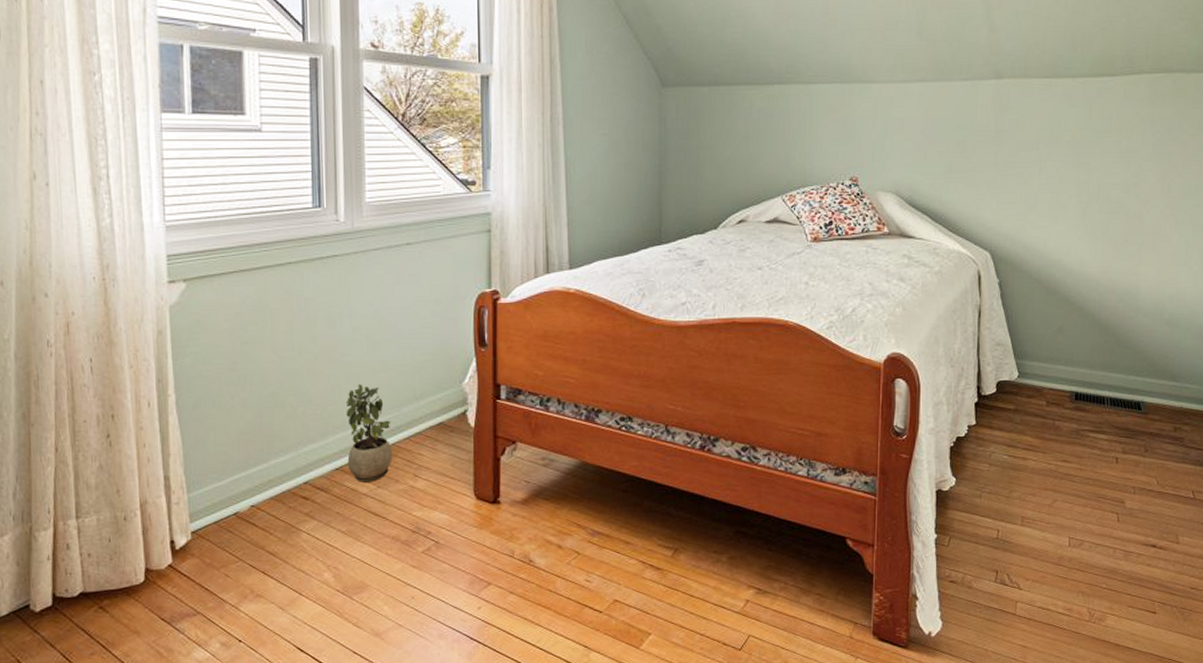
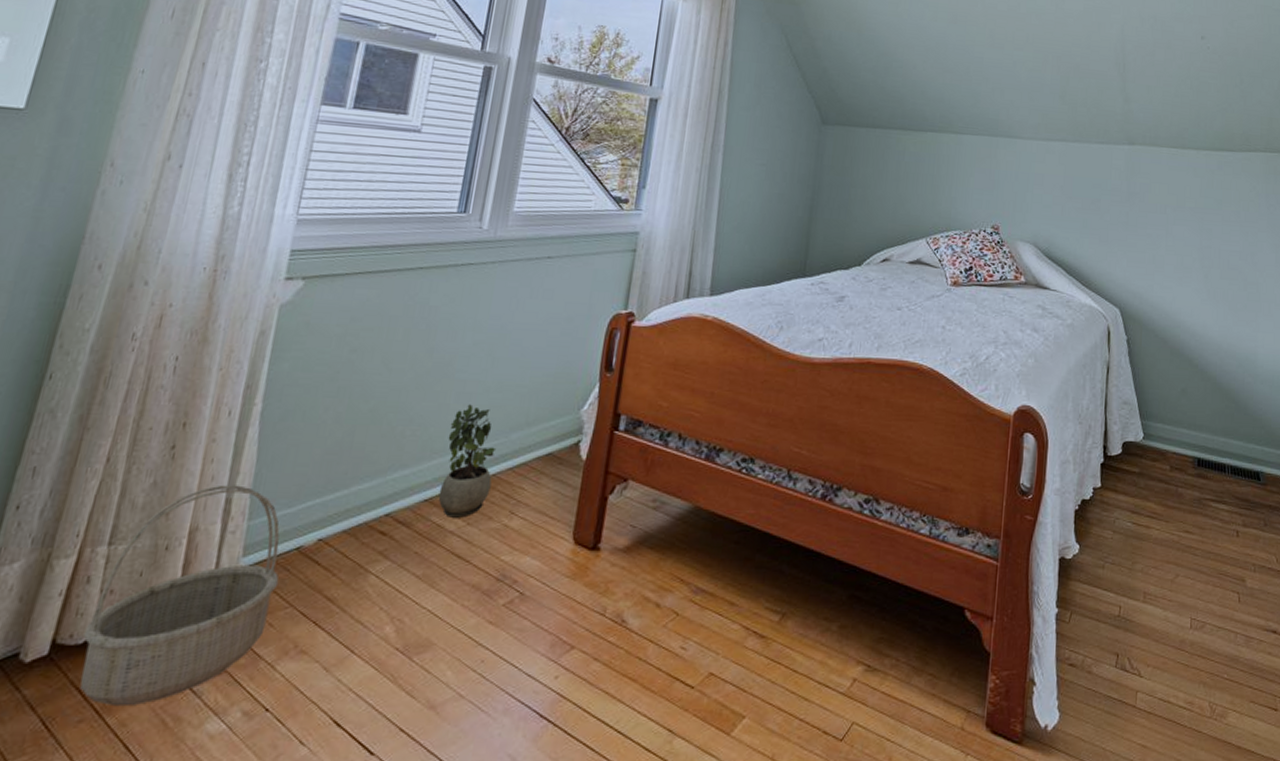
basket: none [76,464,226,642] -> present [80,485,280,707]

